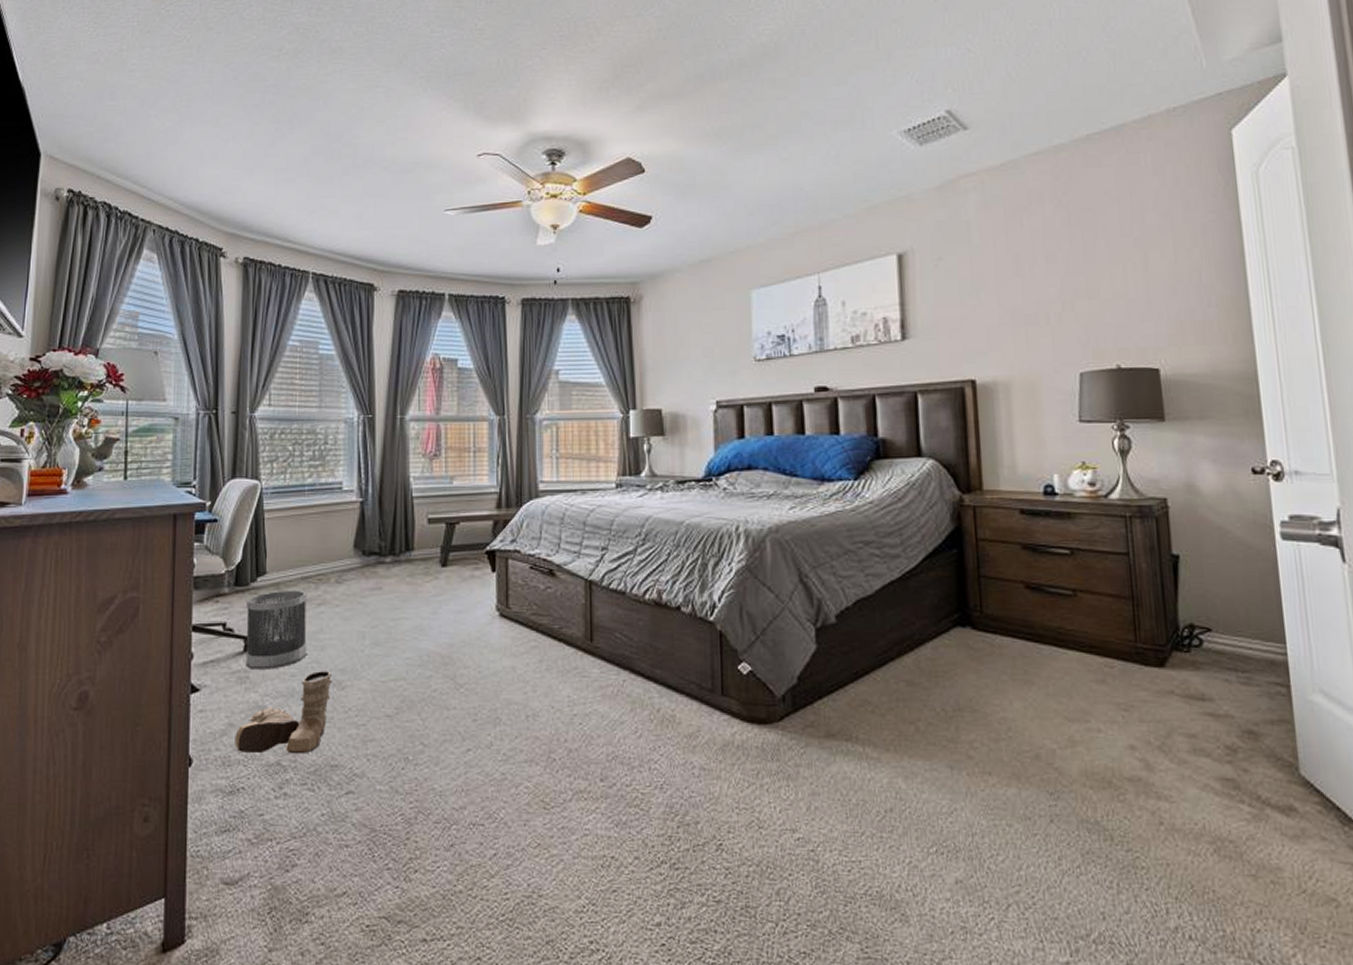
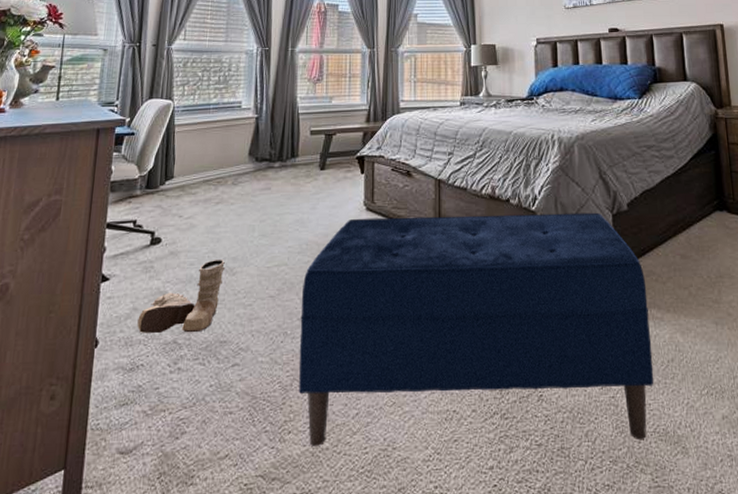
wastebasket: present [245,590,308,670] -> none [151,191,208,260]
bench: none [424,625,867,903] -> present [298,212,654,446]

